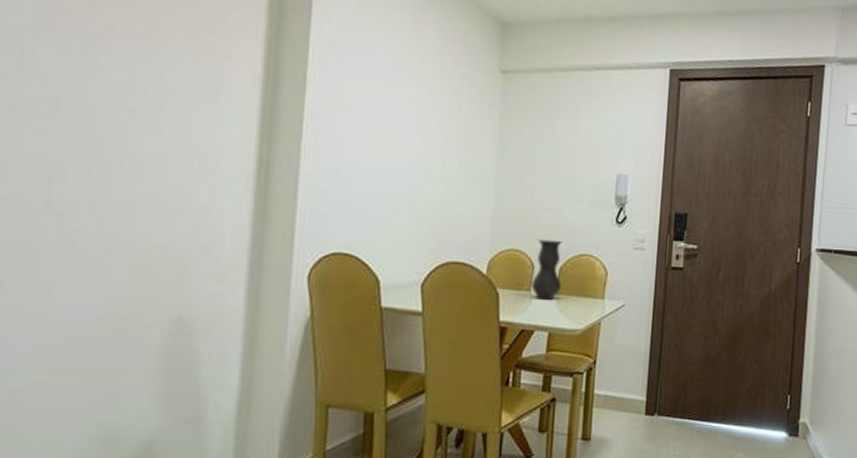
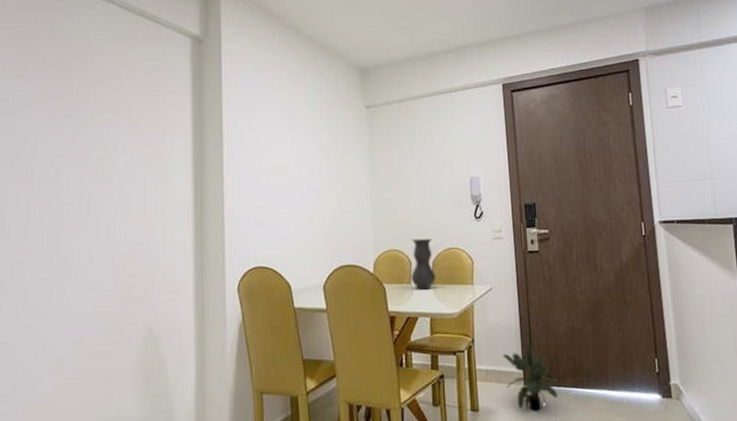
potted plant: none [625,372,685,444] -> present [502,345,560,412]

